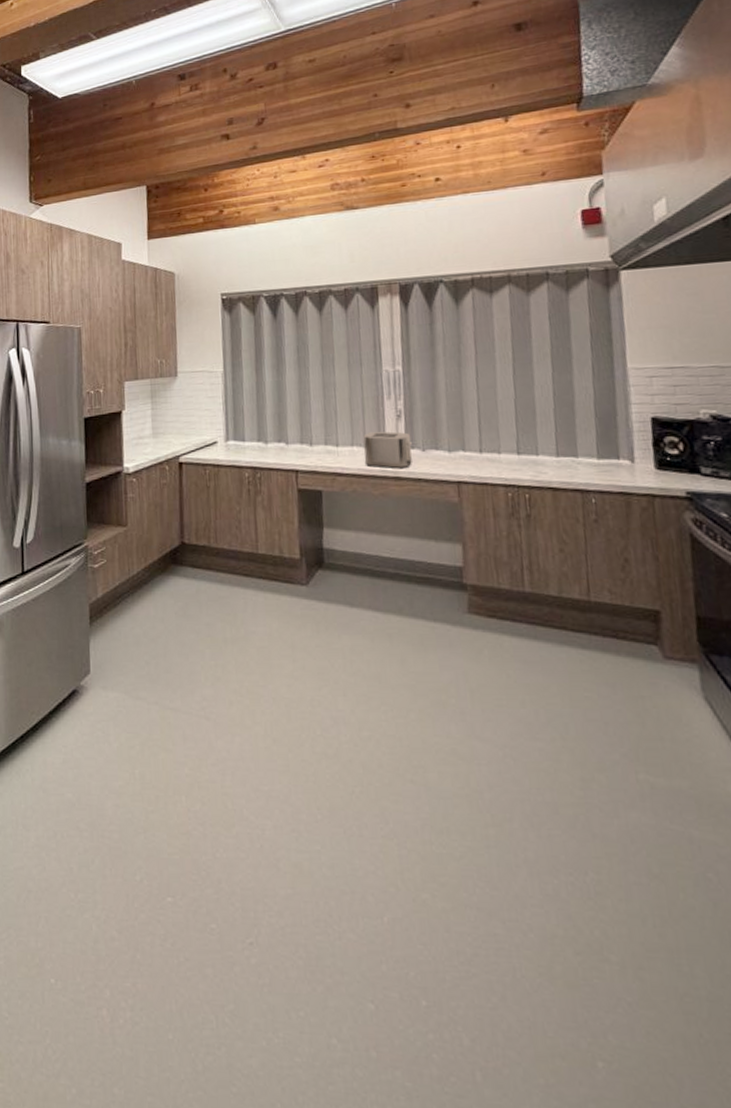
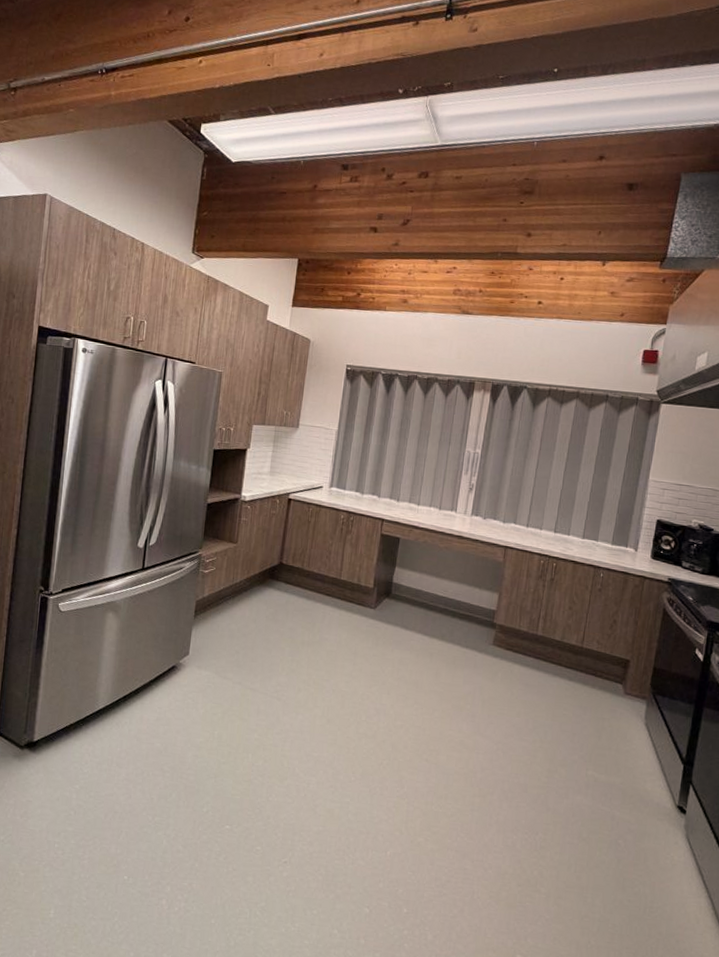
toaster: present [363,431,413,469] -> none [437,497,478,531]

